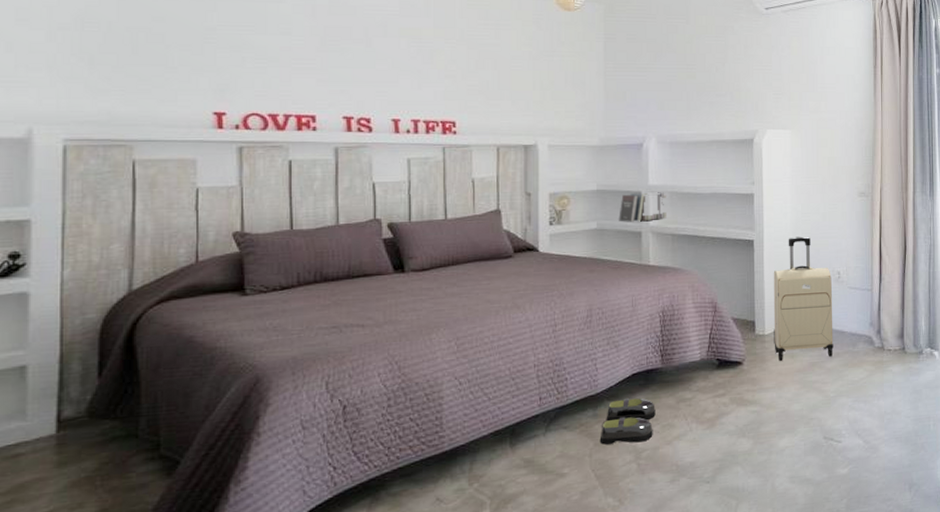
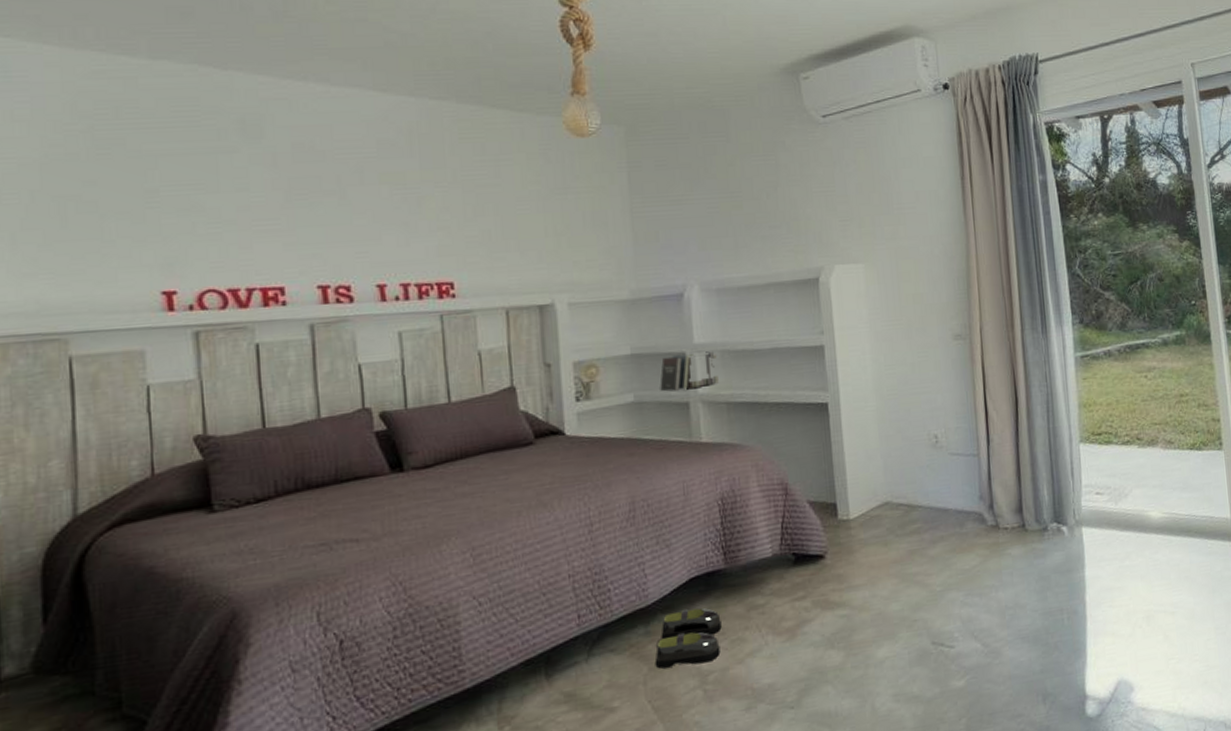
suitcase: present [773,236,833,361] -> none [854,394,936,551]

